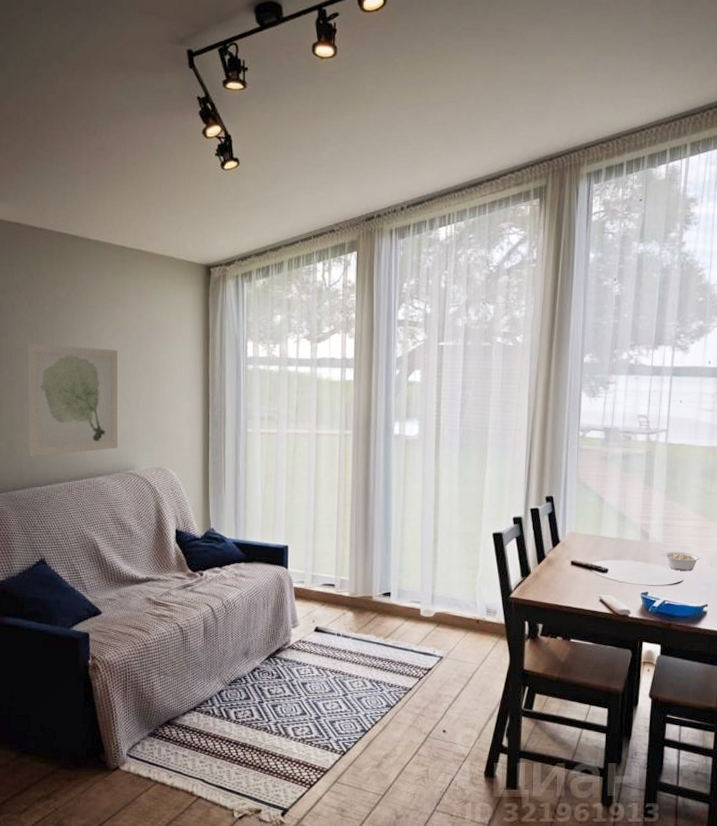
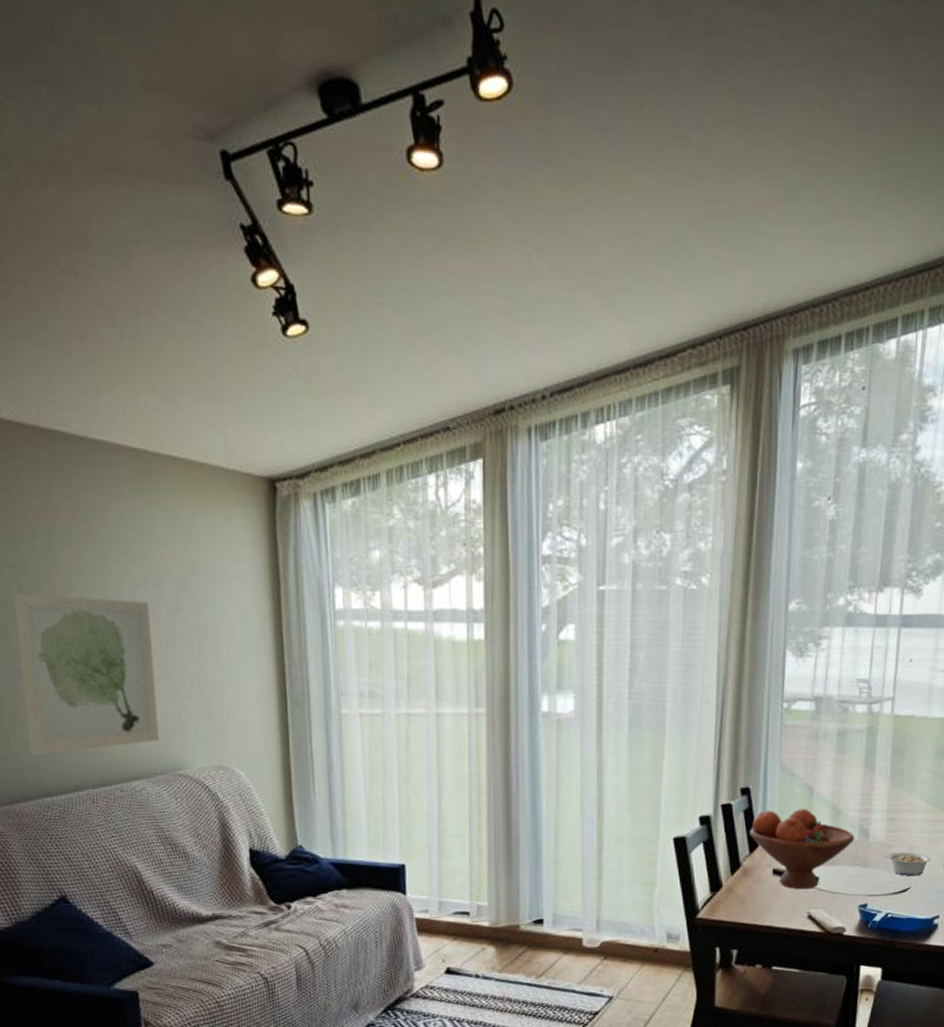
fruit bowl: none [552,514,637,578] -> present [749,809,855,890]

